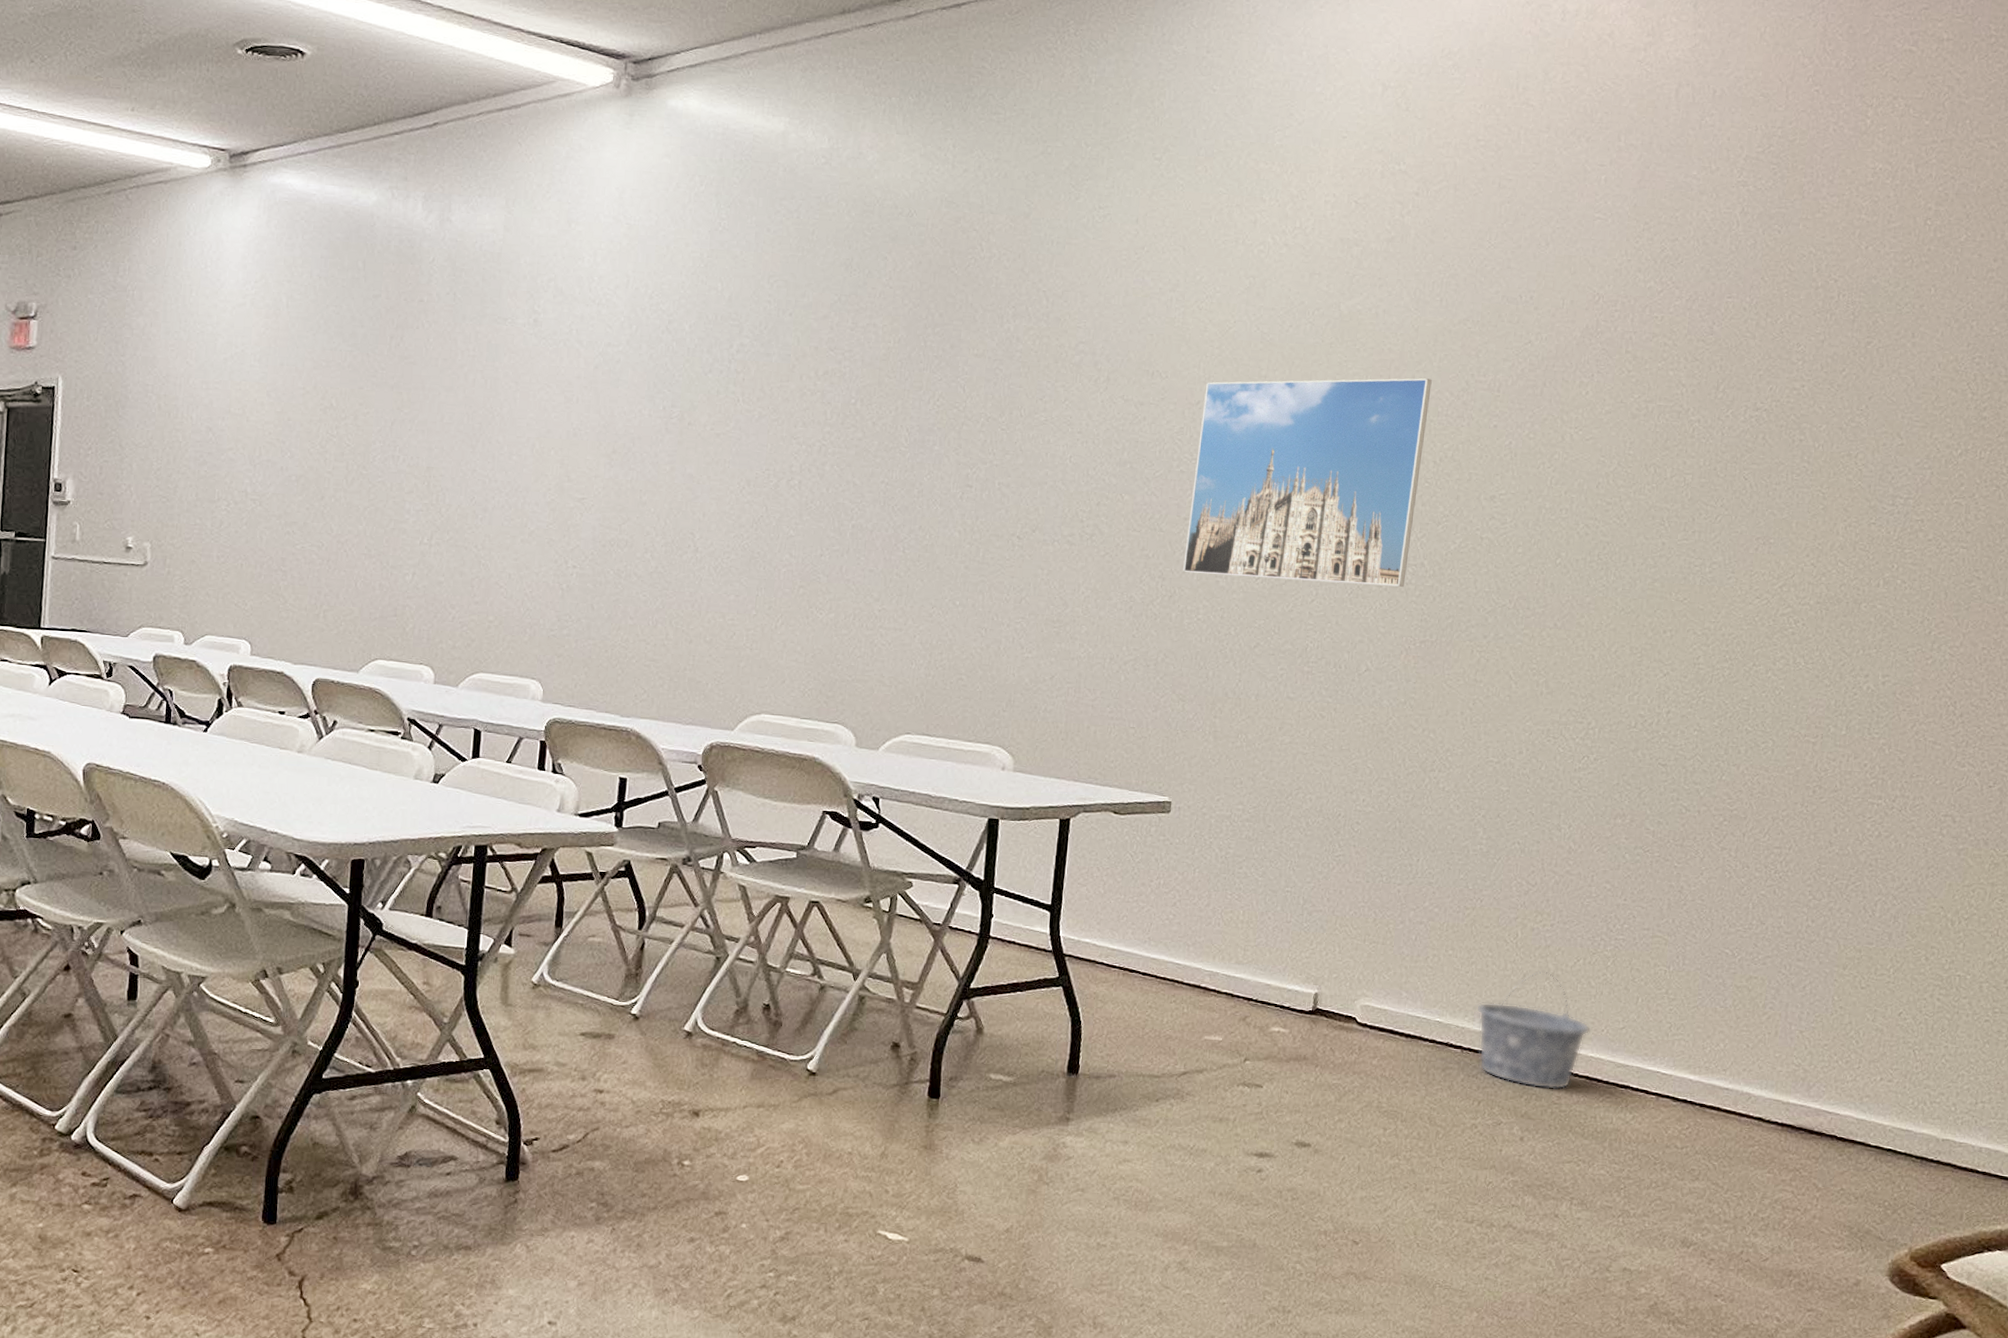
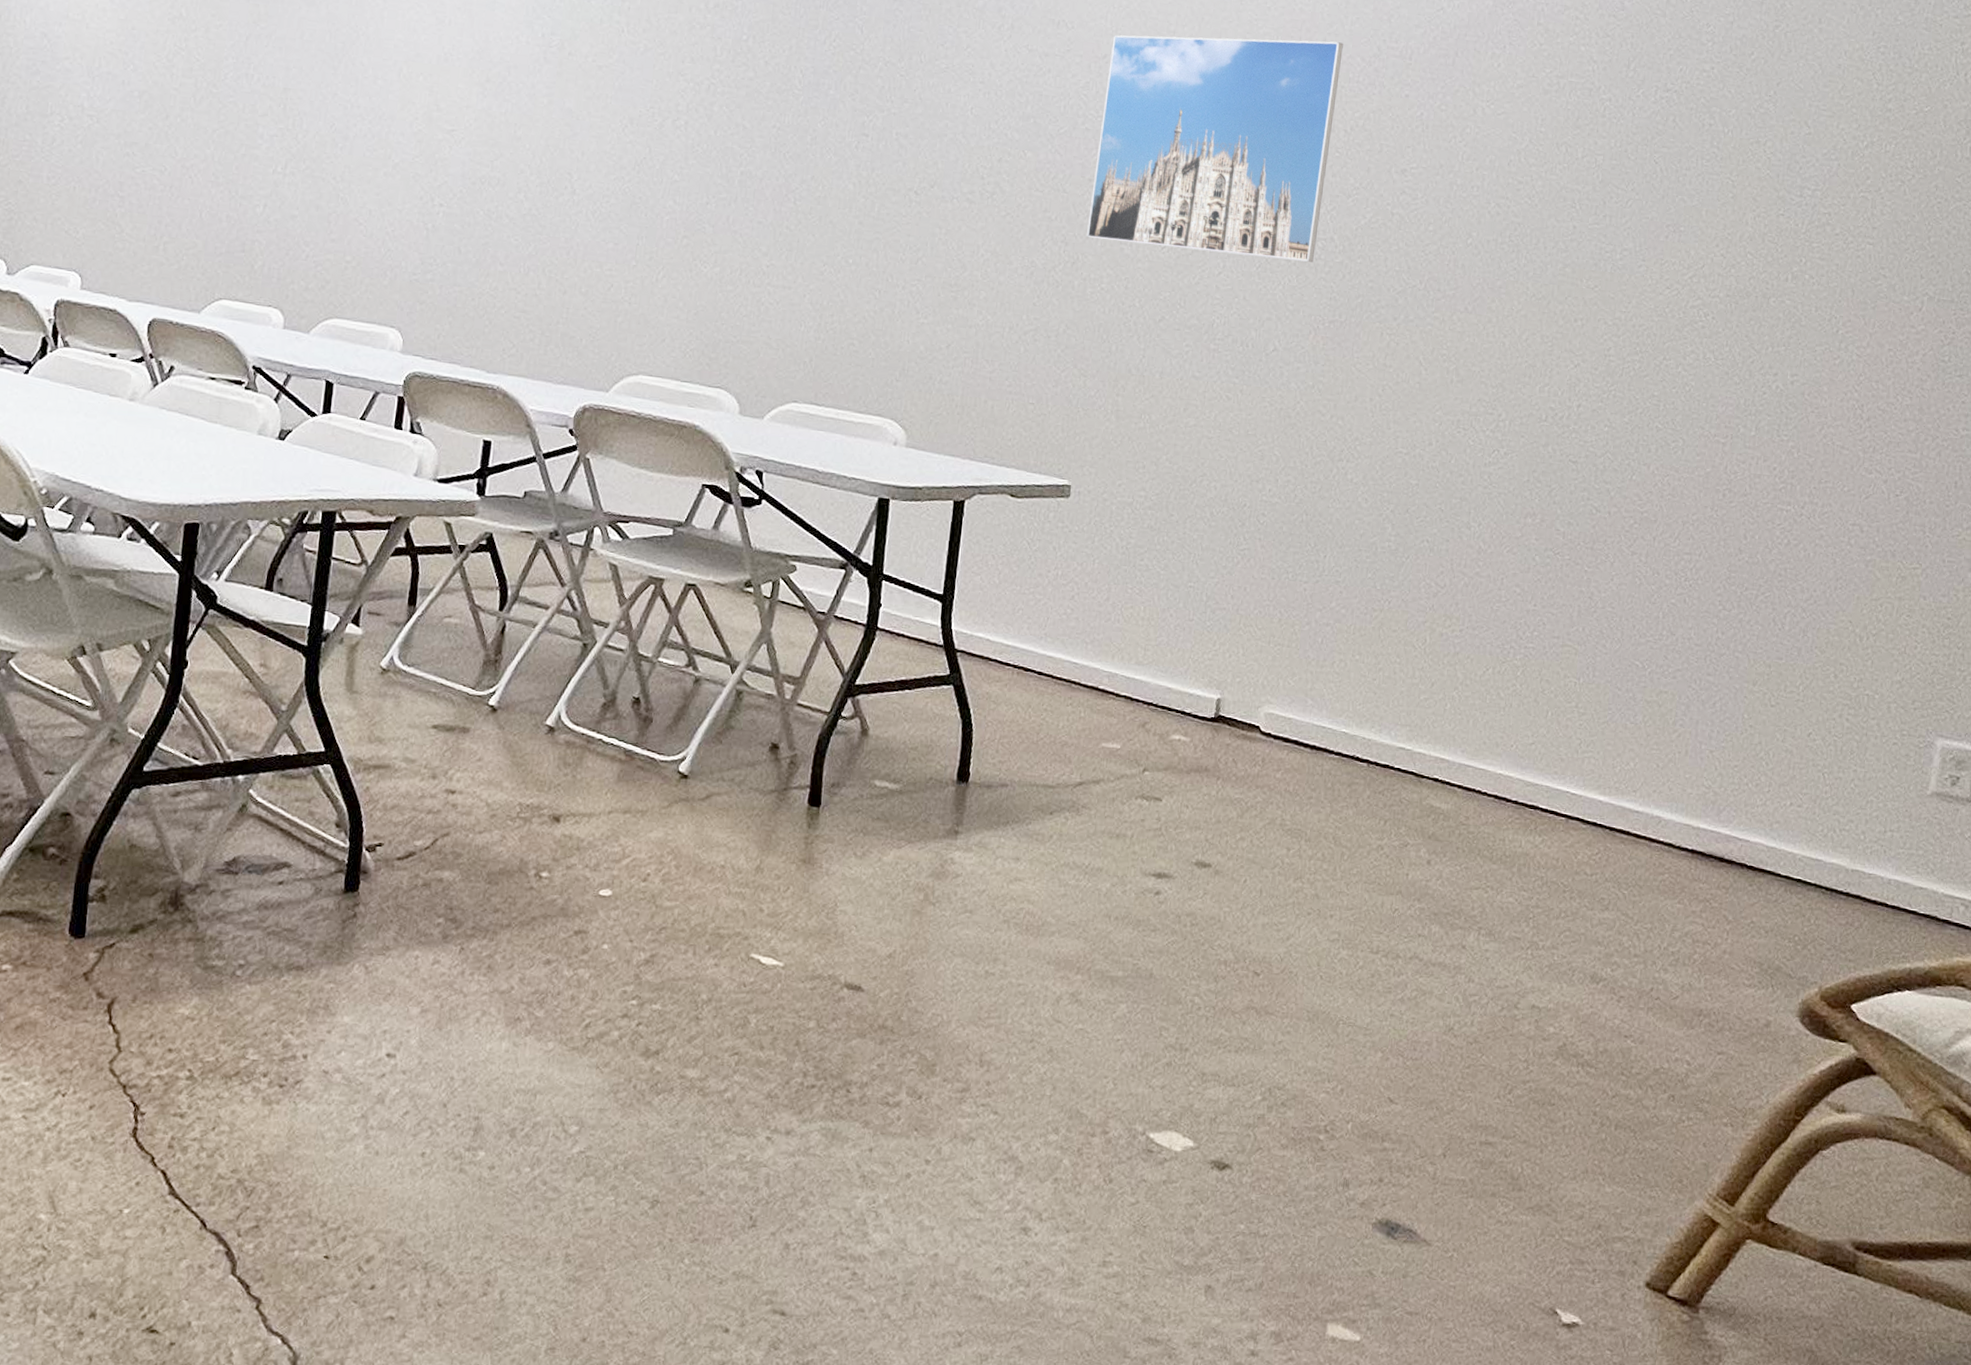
bucket: present [1476,971,1591,1090] -> none [1383,680,1500,810]

